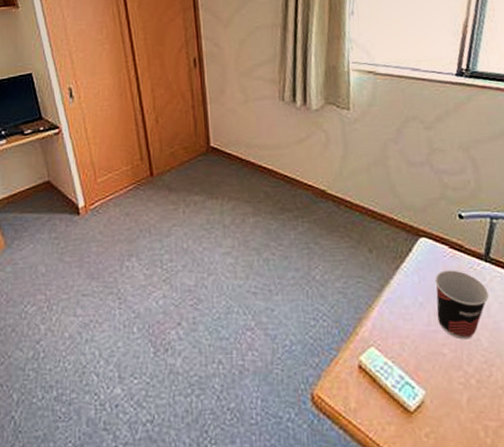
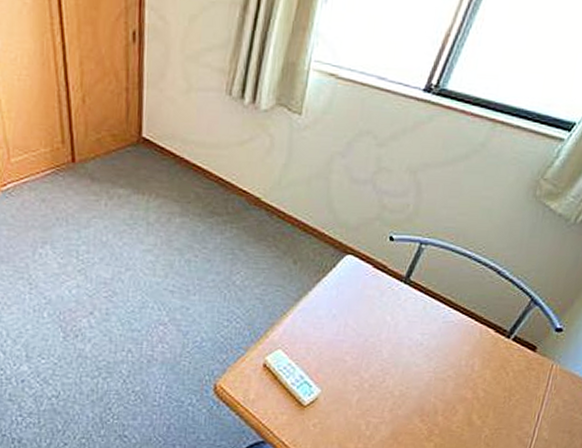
cup: present [434,270,489,340] -> none [346,287,400,350]

